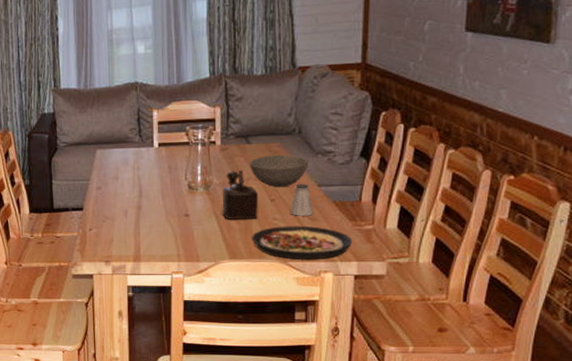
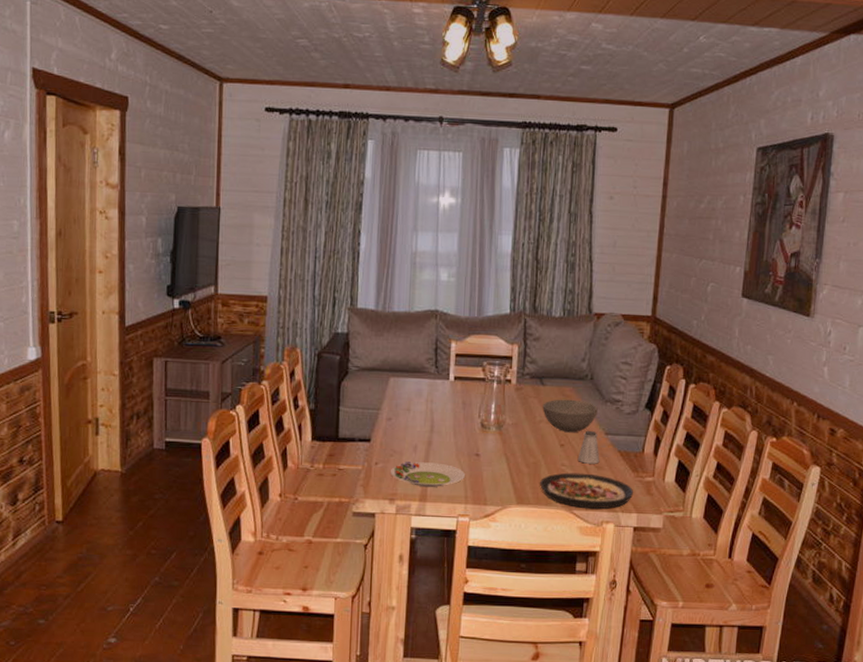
salad plate: none [104,225,177,248] -> present [391,461,466,487]
pepper mill: present [222,169,259,219] -> none [513,411,549,463]

